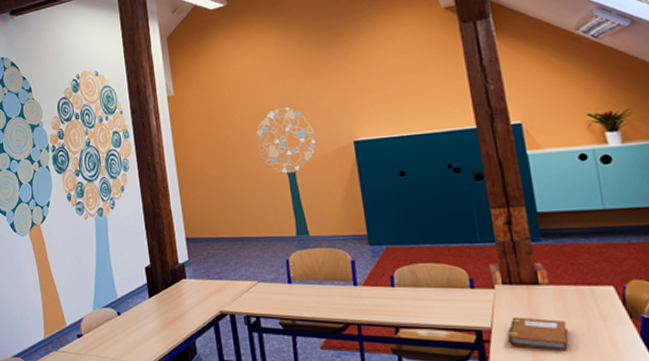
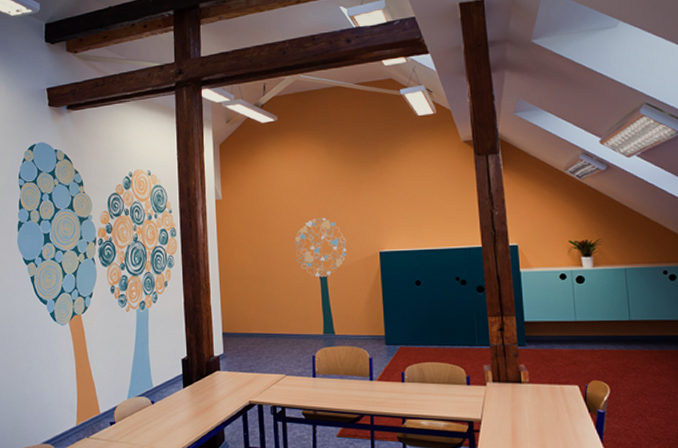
notebook: present [507,317,568,351] -> none [493,410,541,440]

